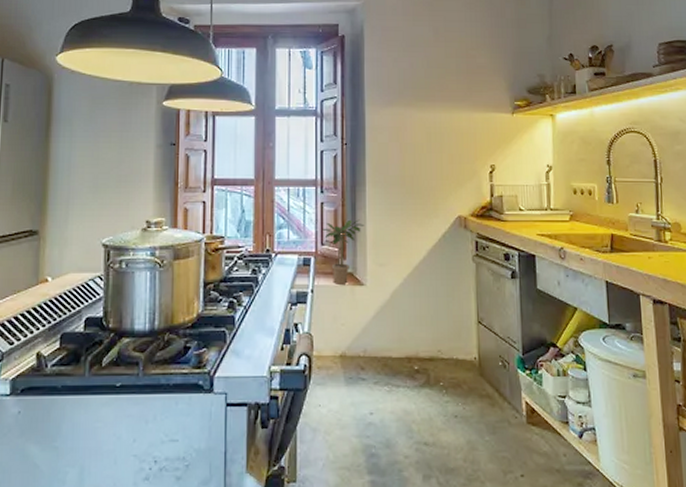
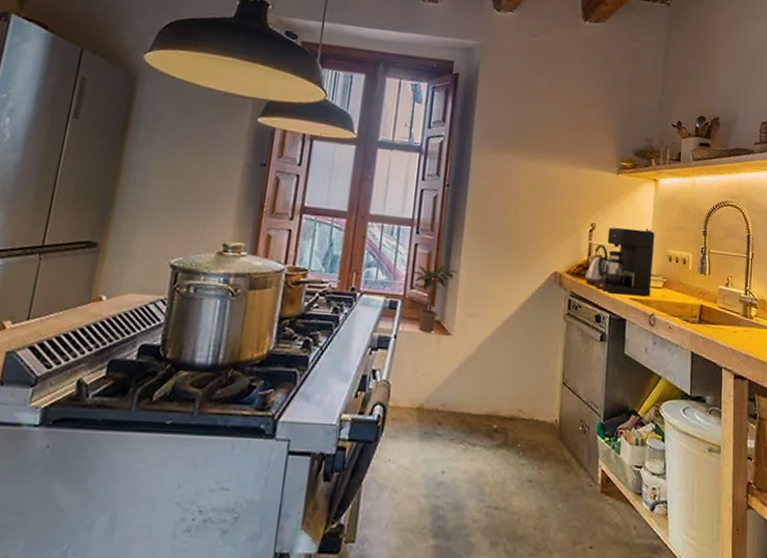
kettle: none [489,185,511,226] -> present [584,244,608,286]
coffee maker: none [500,166,558,231] -> present [594,227,655,297]

